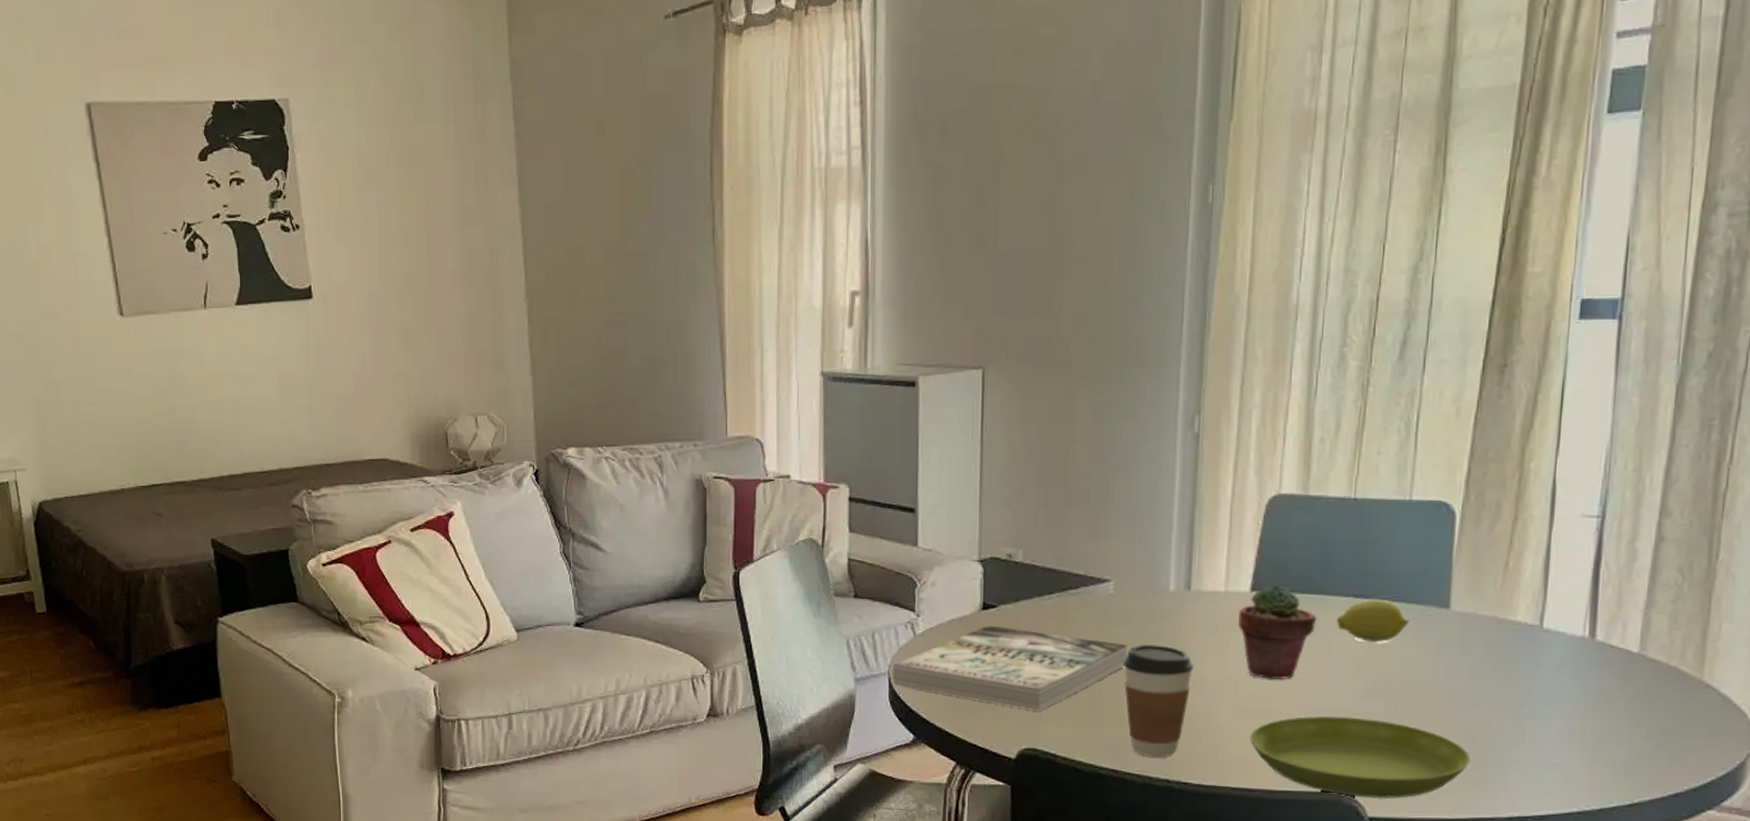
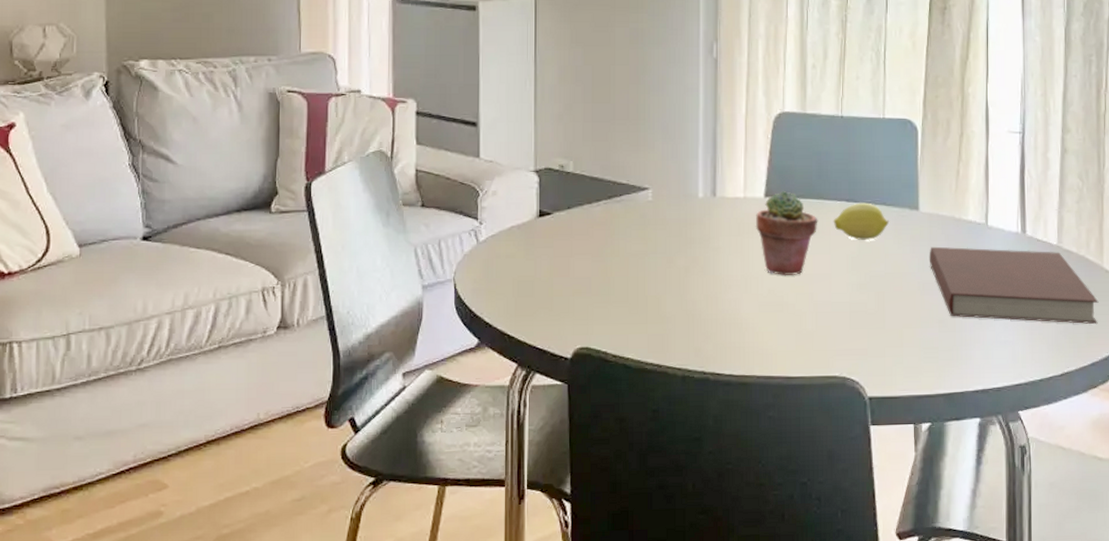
book: present [891,625,1127,712] -> none [457,231,665,312]
coffee cup: present [1124,645,1194,758] -> none [663,247,722,351]
saucer: present [1250,716,1472,799] -> none [770,307,944,380]
notebook: none [1459,651,1692,749] -> present [929,246,1099,325]

